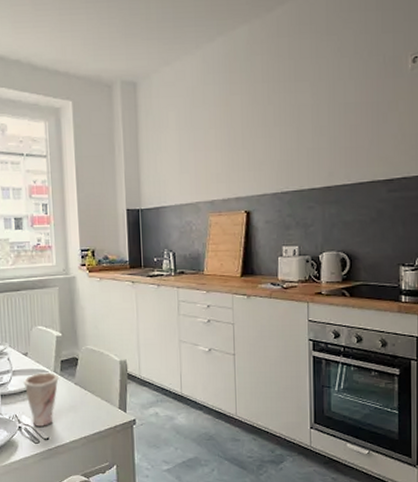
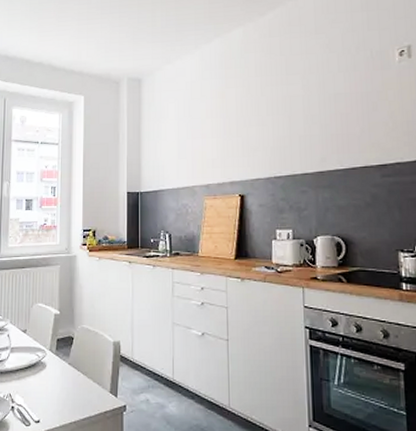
cup: present [23,372,59,428] -> none [20,350,54,409]

